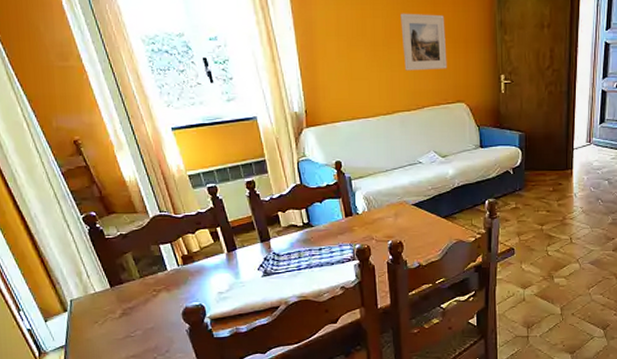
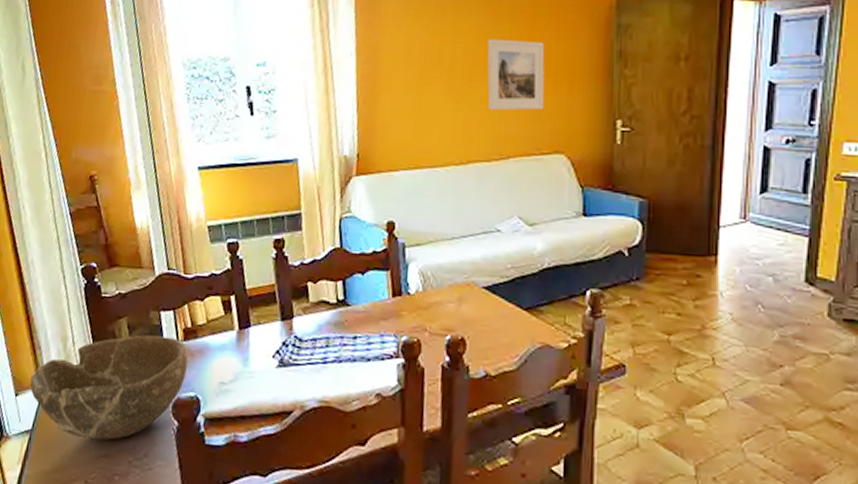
bowl: none [55,263,190,345] -> present [29,335,188,440]

